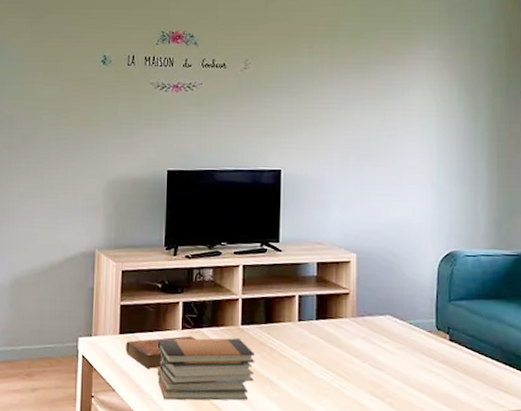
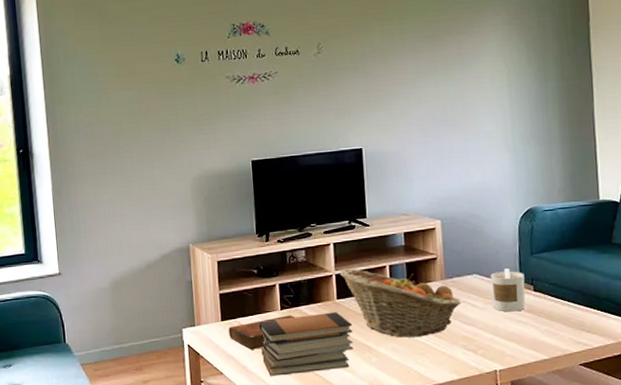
fruit basket: none [246,294,372,376] -> present [339,268,461,338]
candle: none [404,313,441,361] -> present [490,268,526,312]

